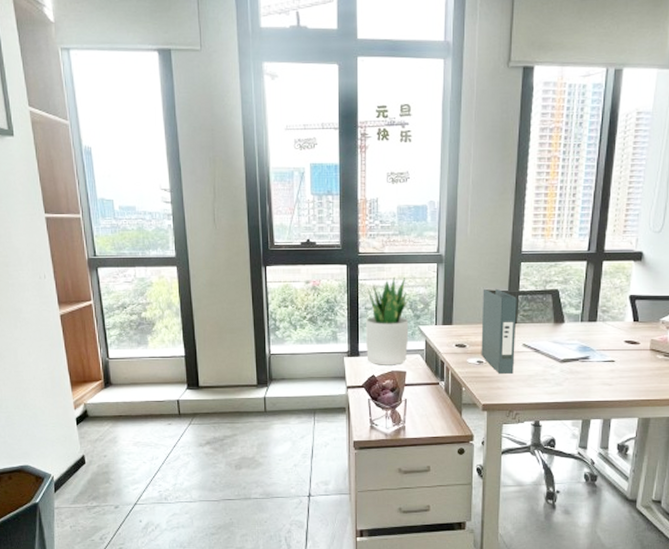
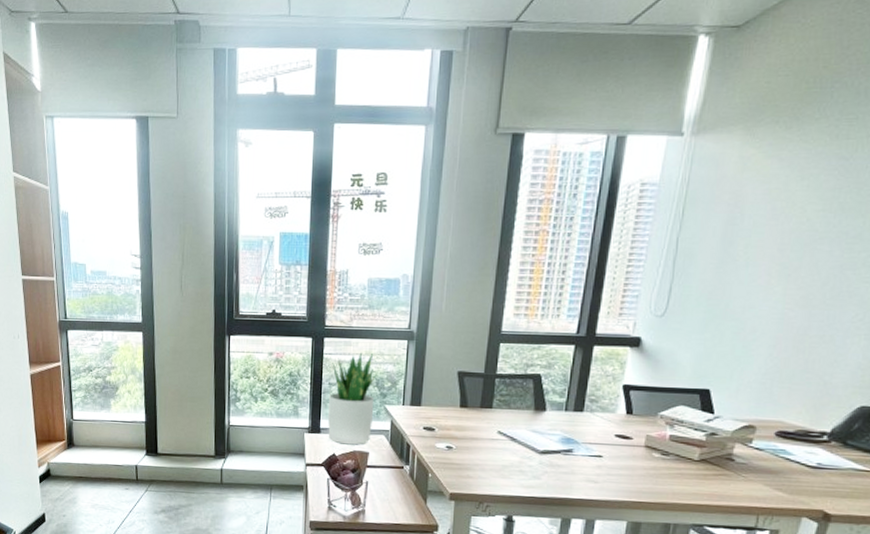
binder: present [481,288,517,375] -> none [451,369,494,464]

